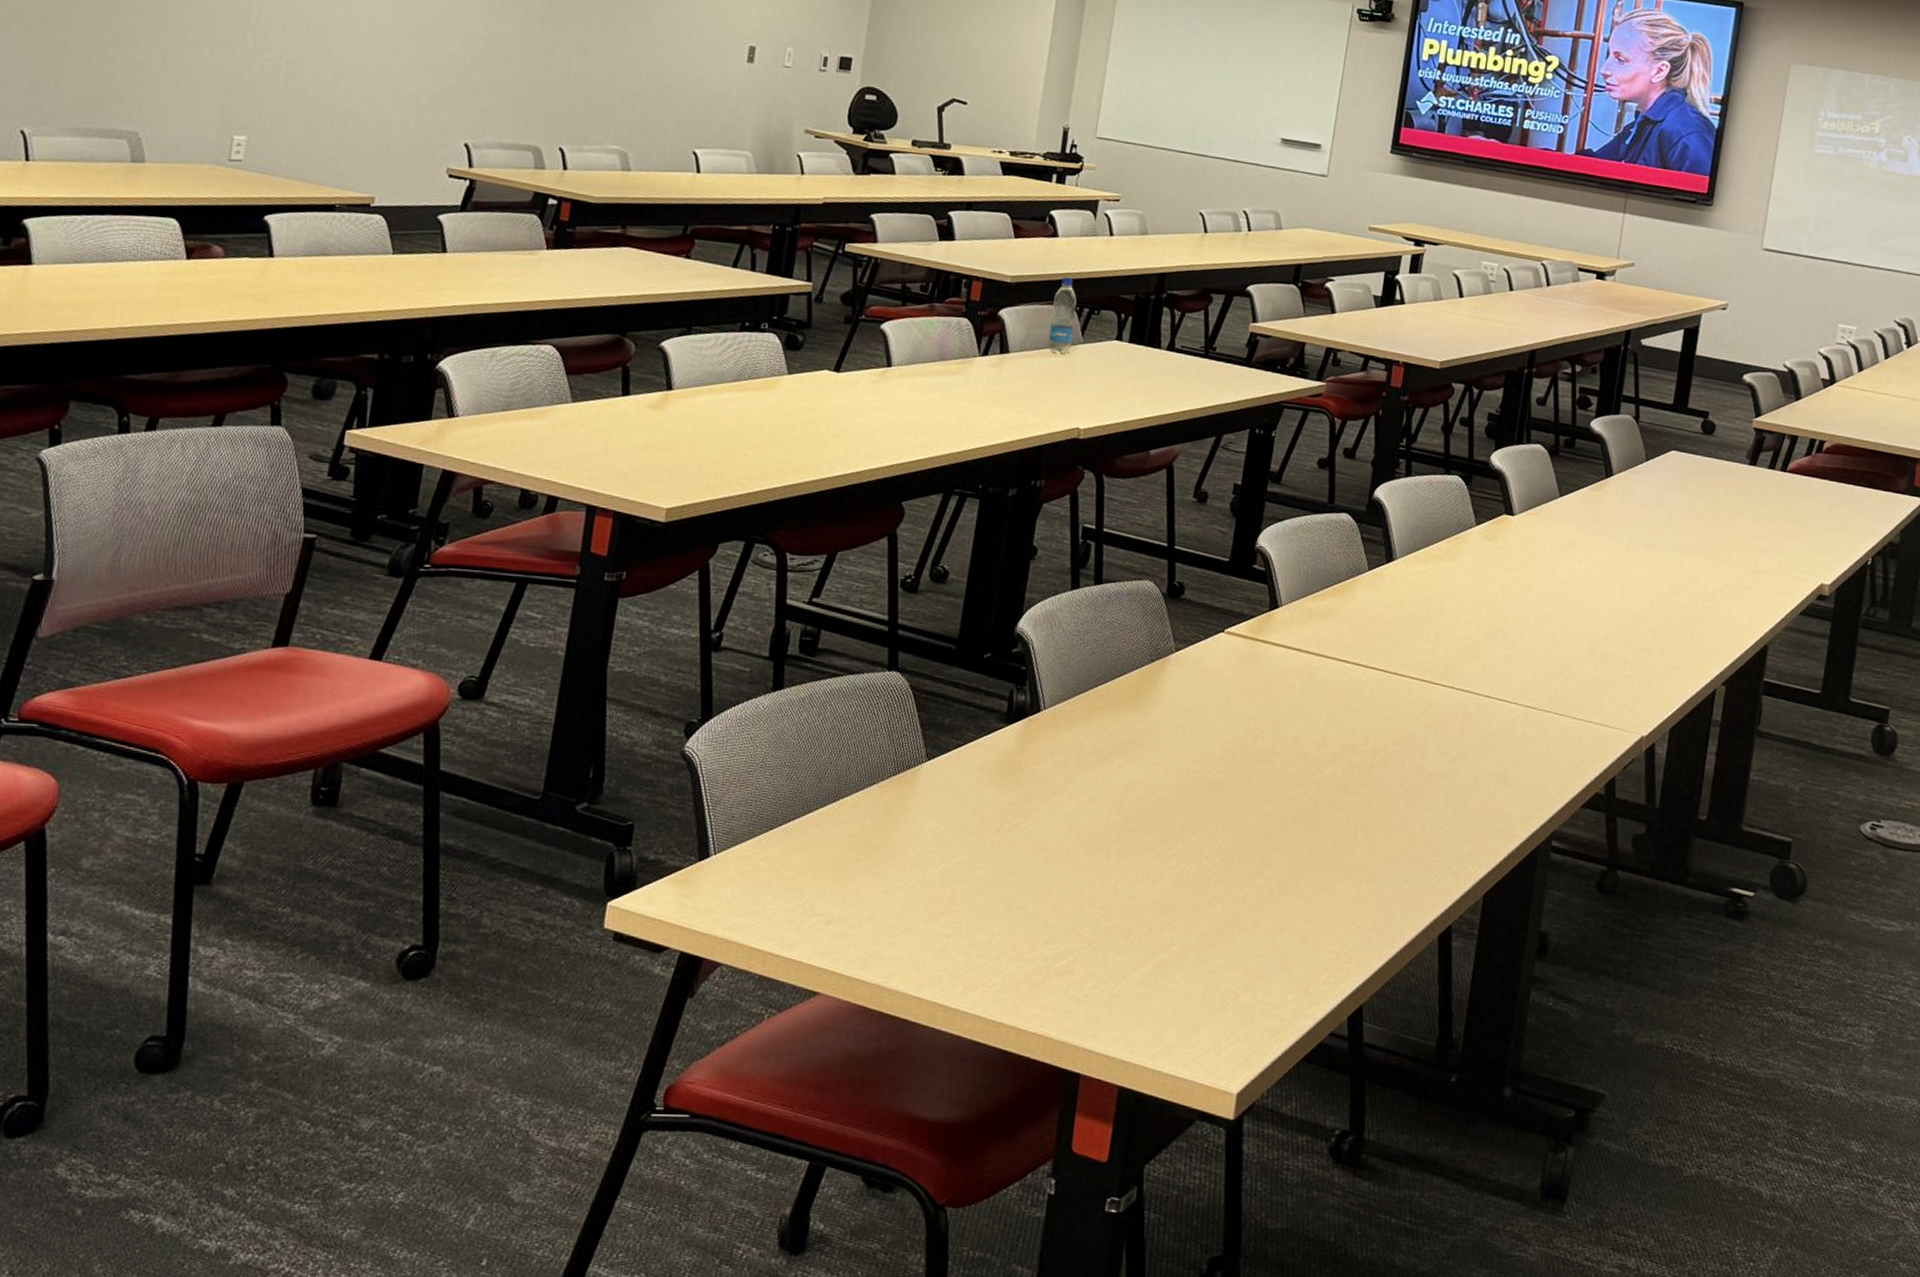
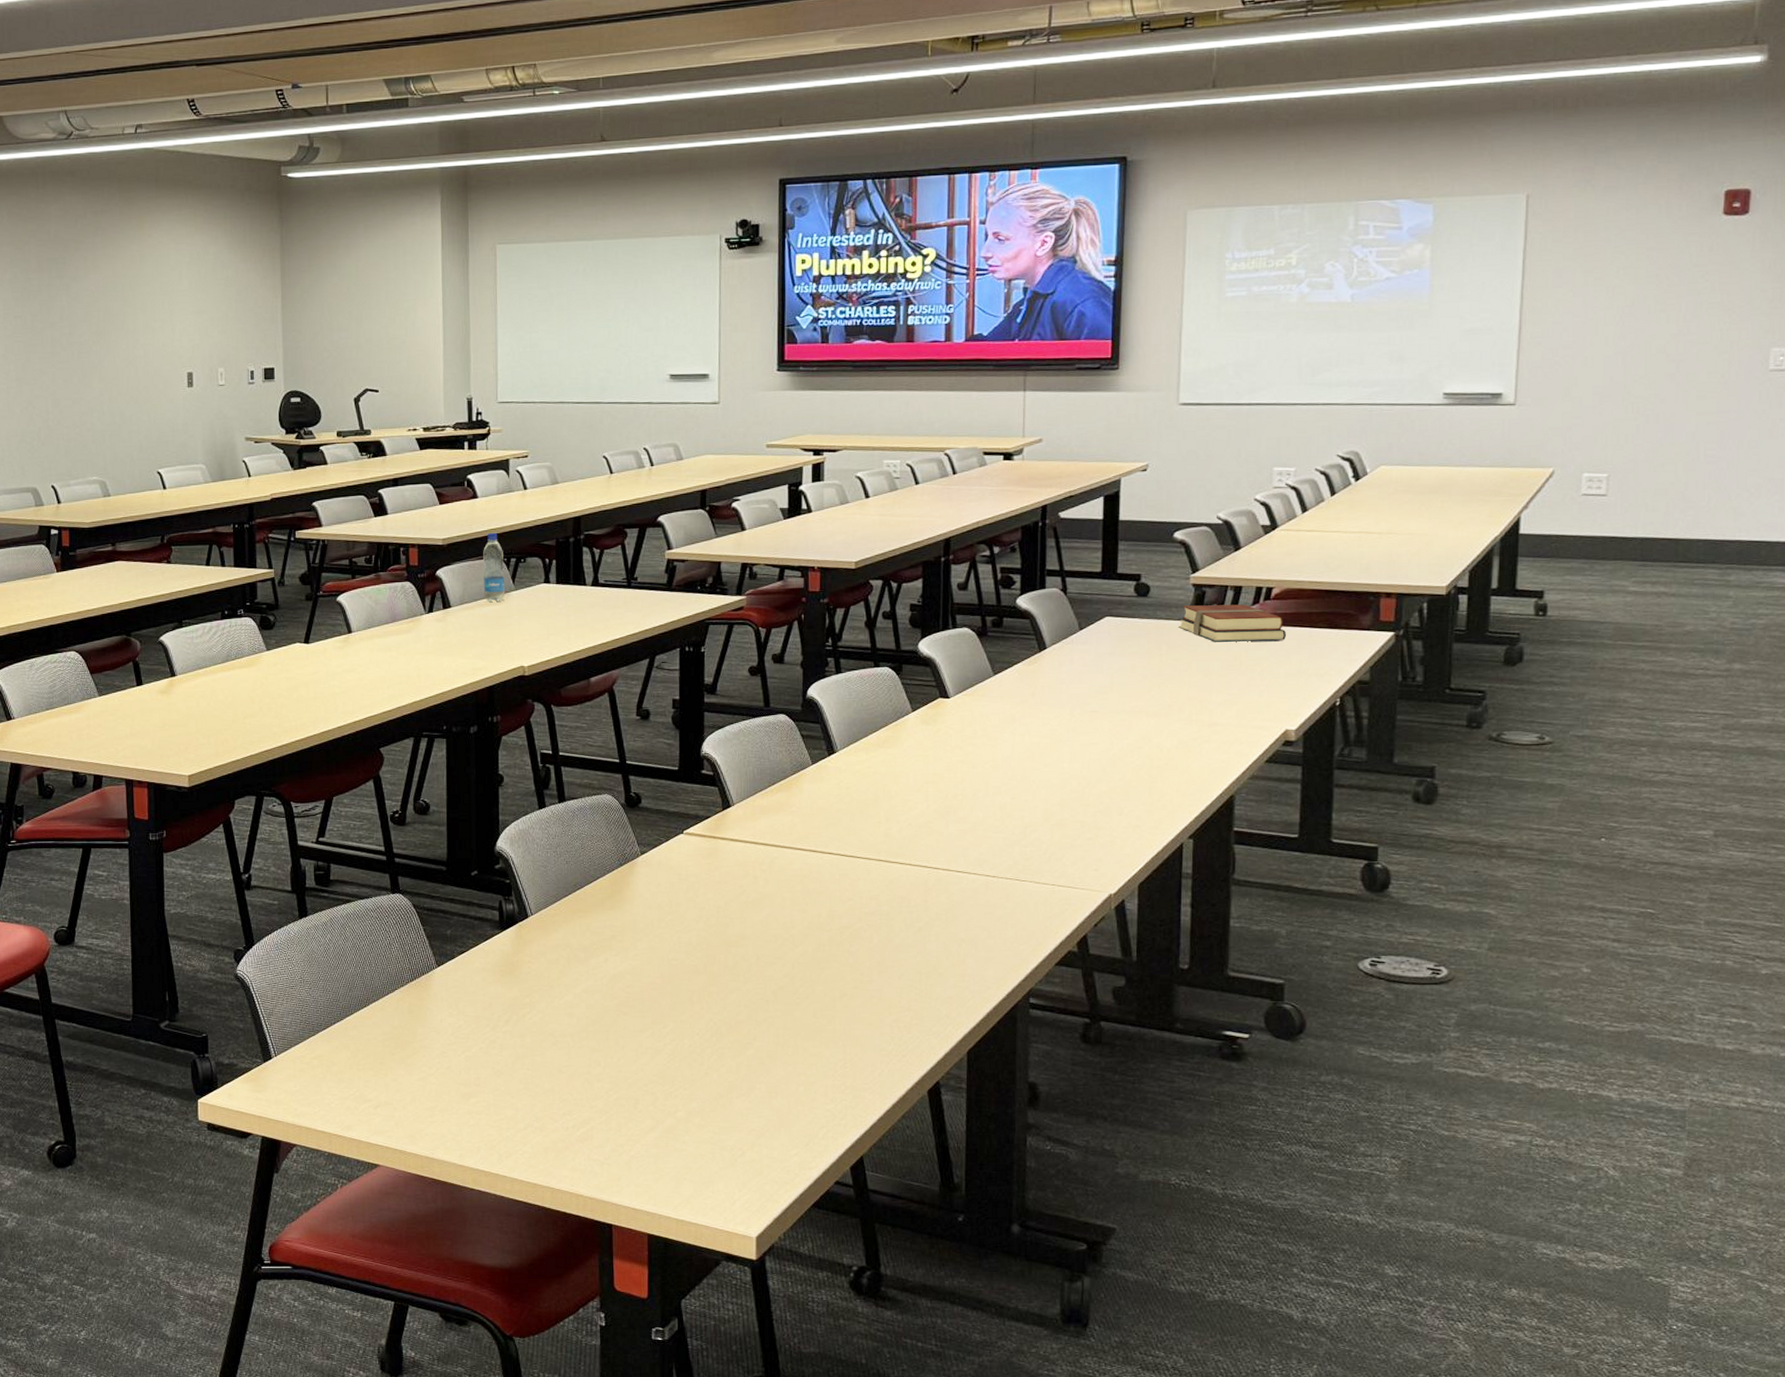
books: none [1737,449,1833,494] -> present [1178,604,1287,642]

